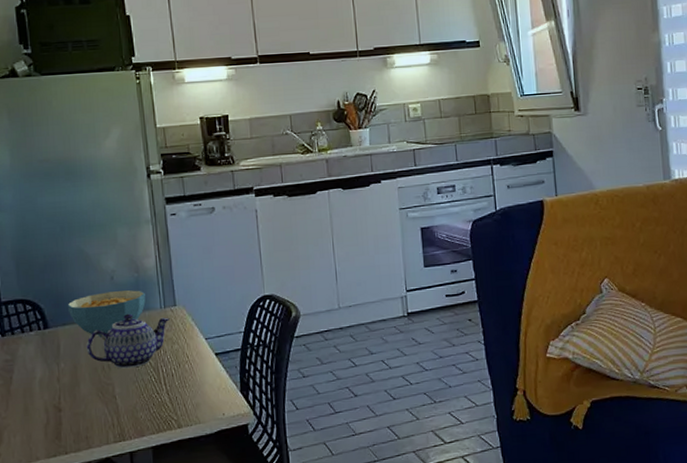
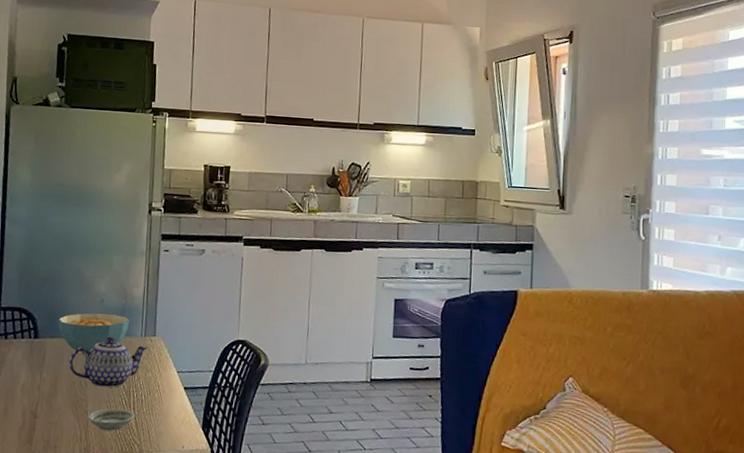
saucer: none [117,387,168,412] -> present [87,408,135,431]

